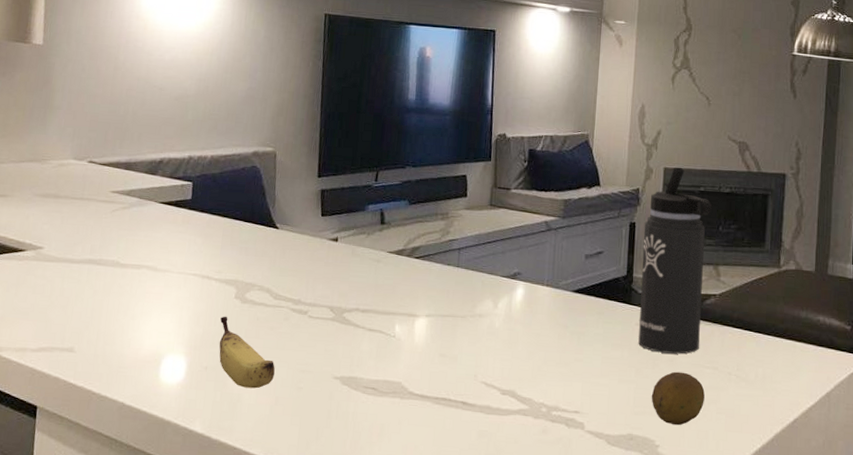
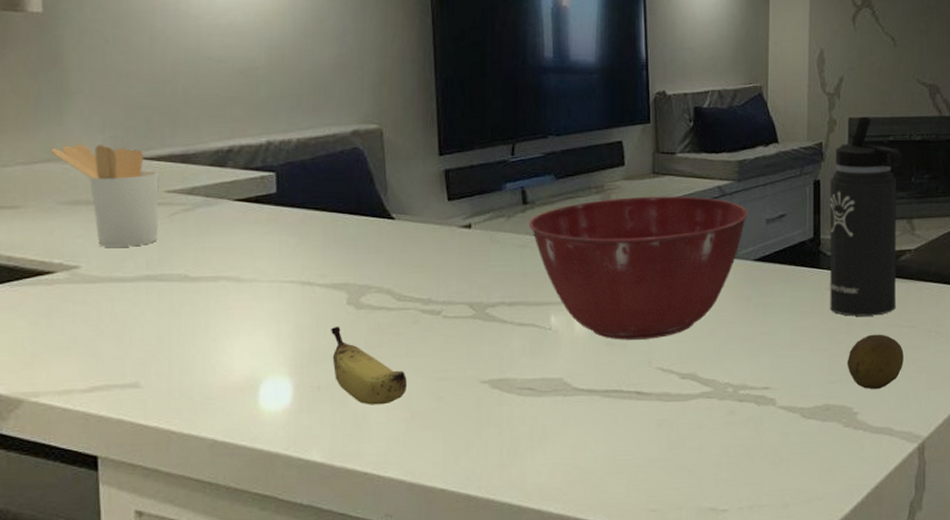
utensil holder: none [35,149,108,235] -> present [51,144,159,247]
mixing bowl: none [384,225,571,355] -> present [529,196,749,340]

